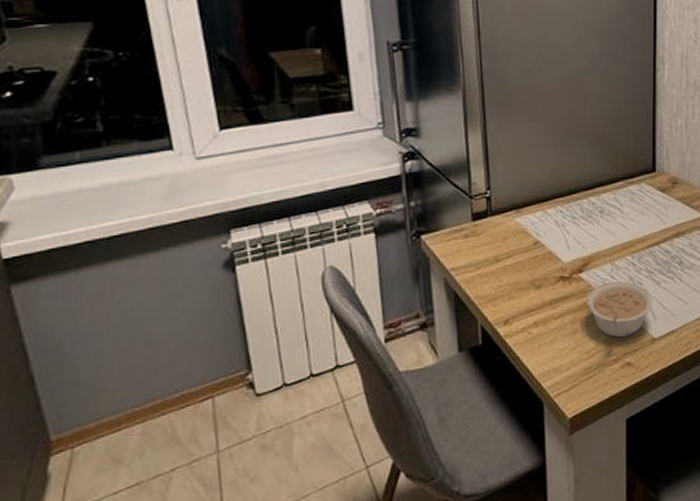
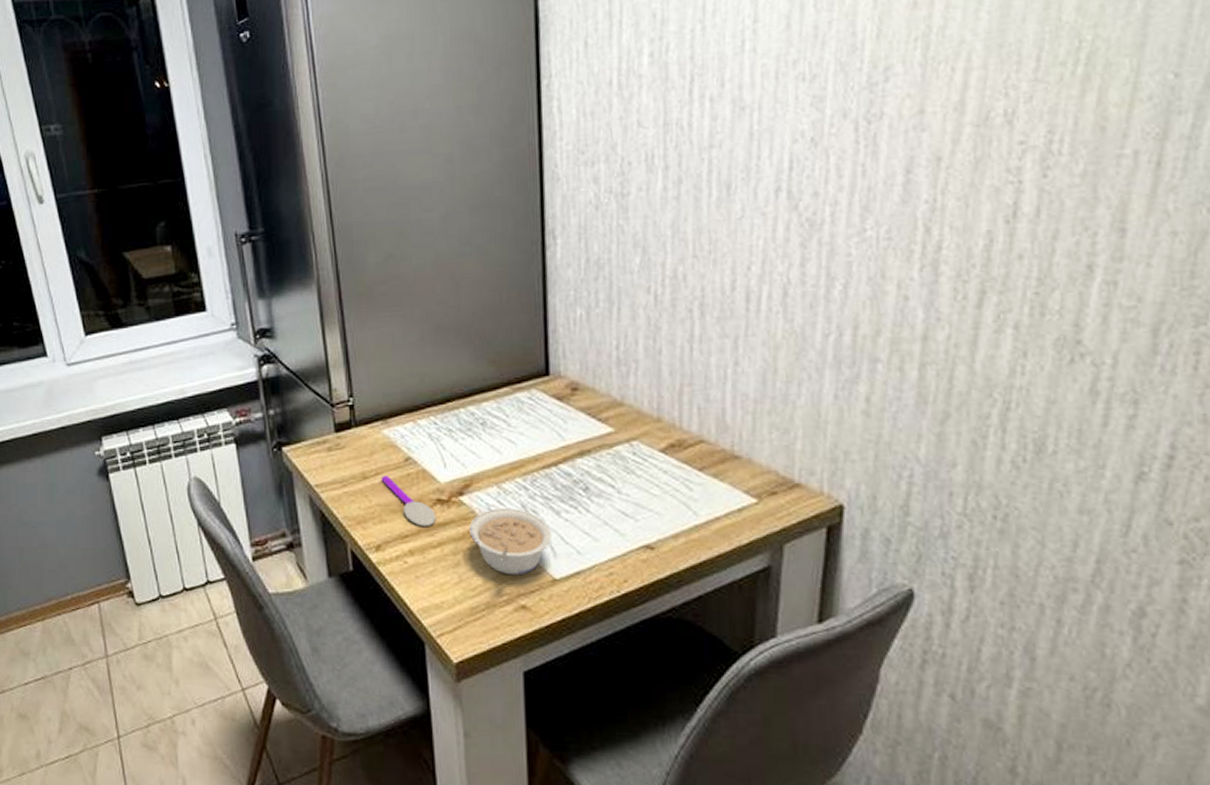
spoon: none [512,258,559,301] -> present [381,476,436,526]

